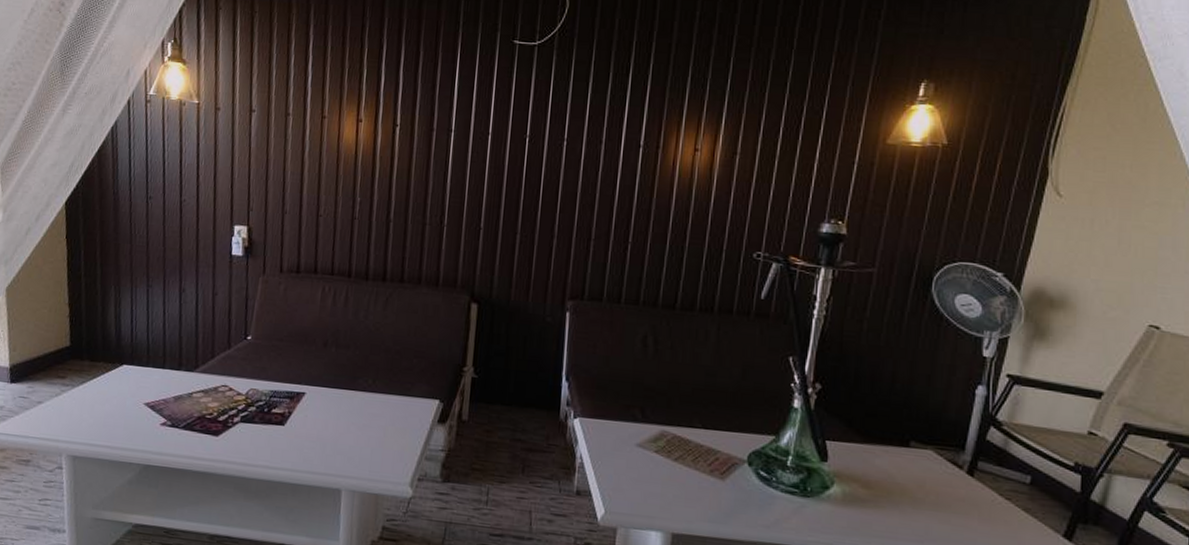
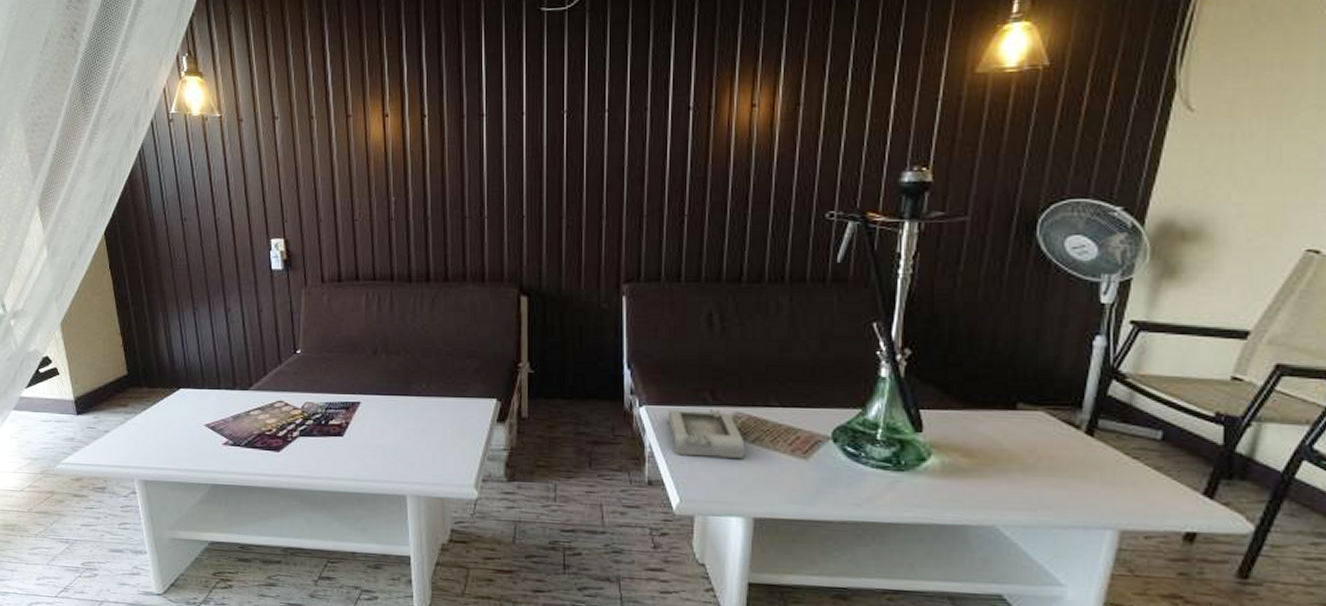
ashtray: none [598,423,669,475] -> present [667,409,745,458]

